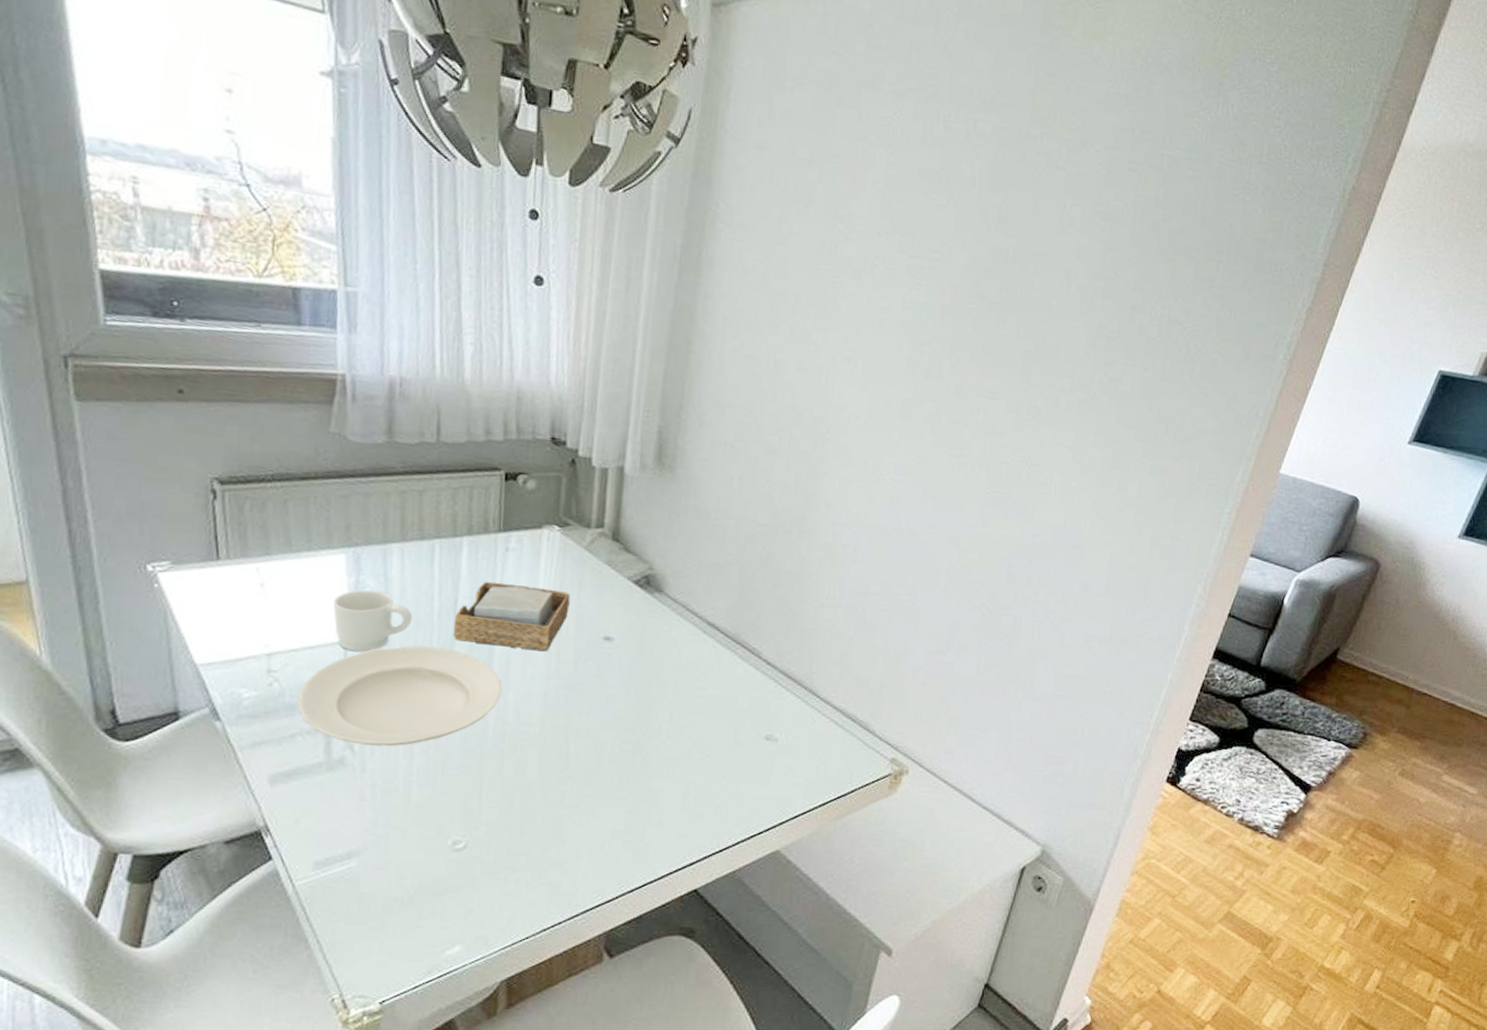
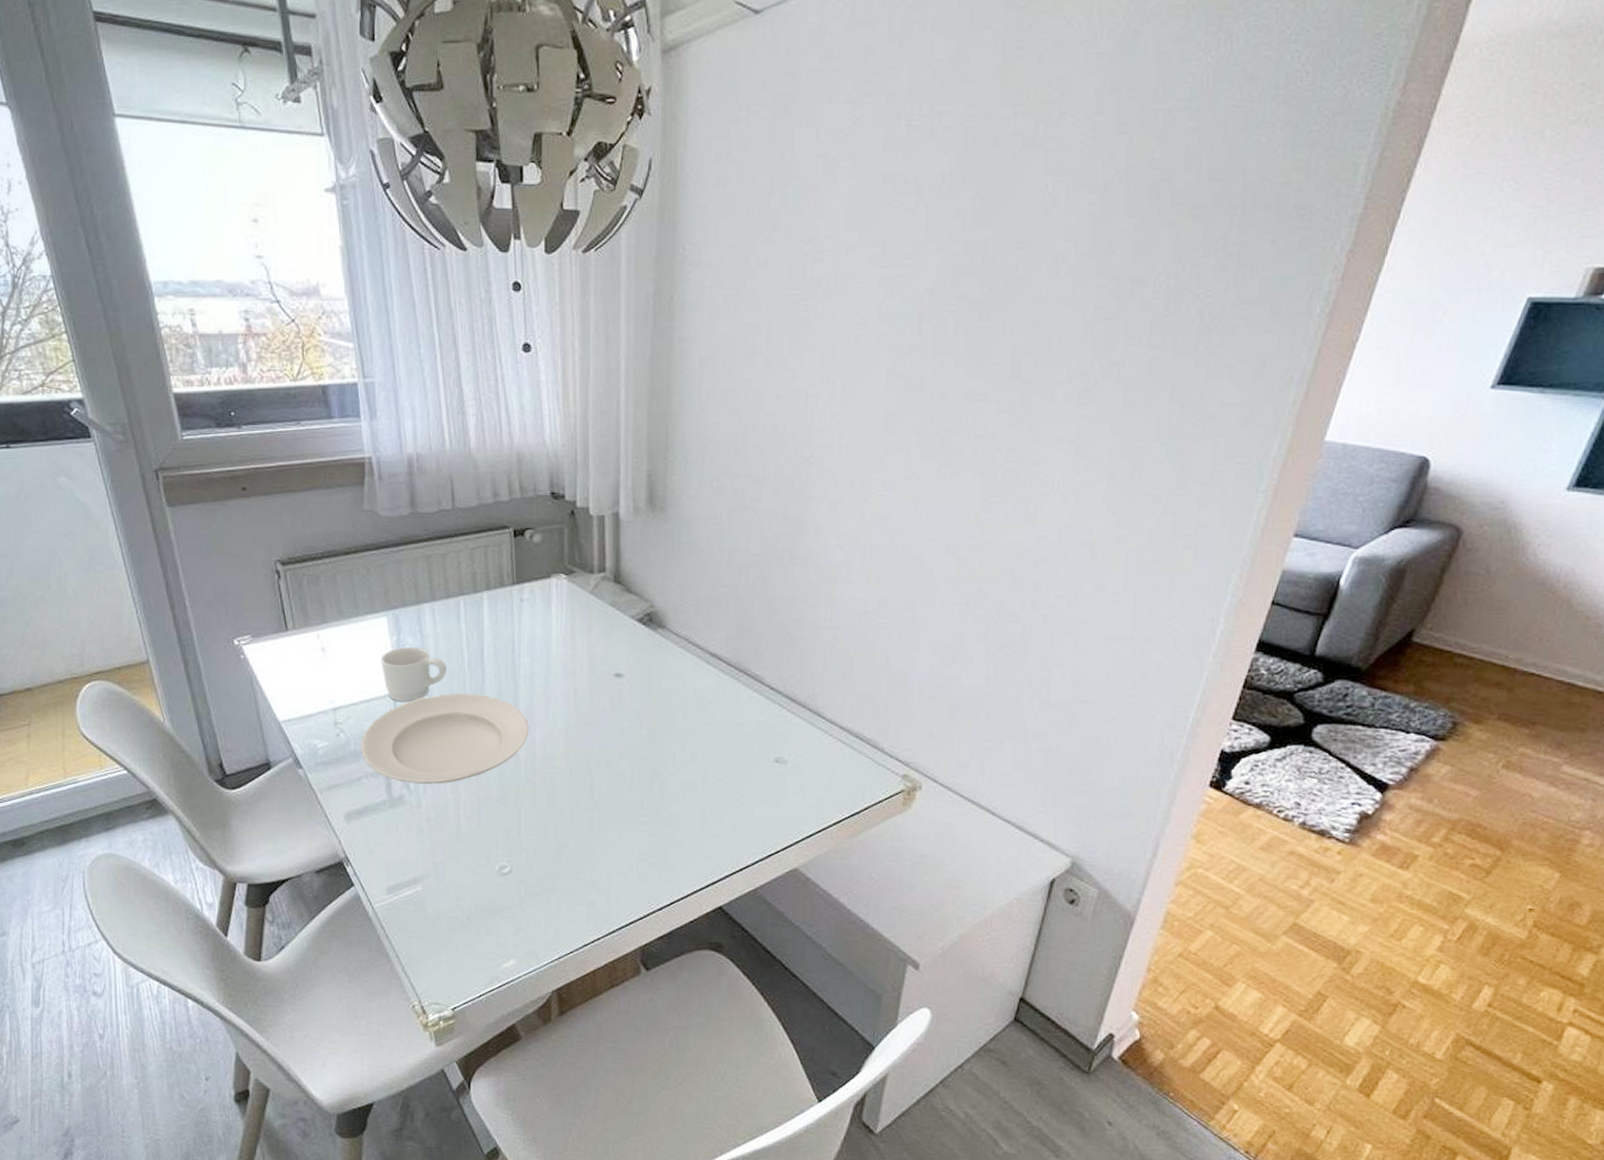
napkin holder: present [452,581,571,652] -> none [482,630,581,691]

